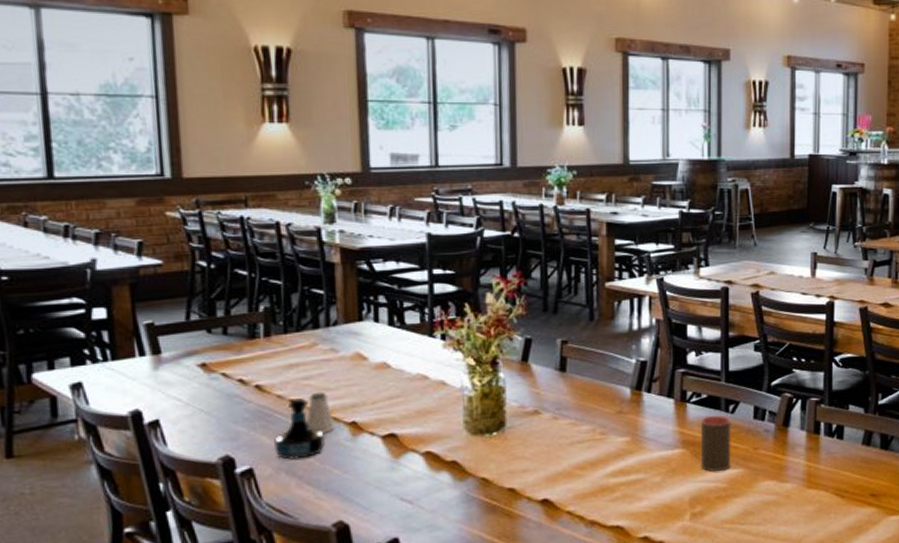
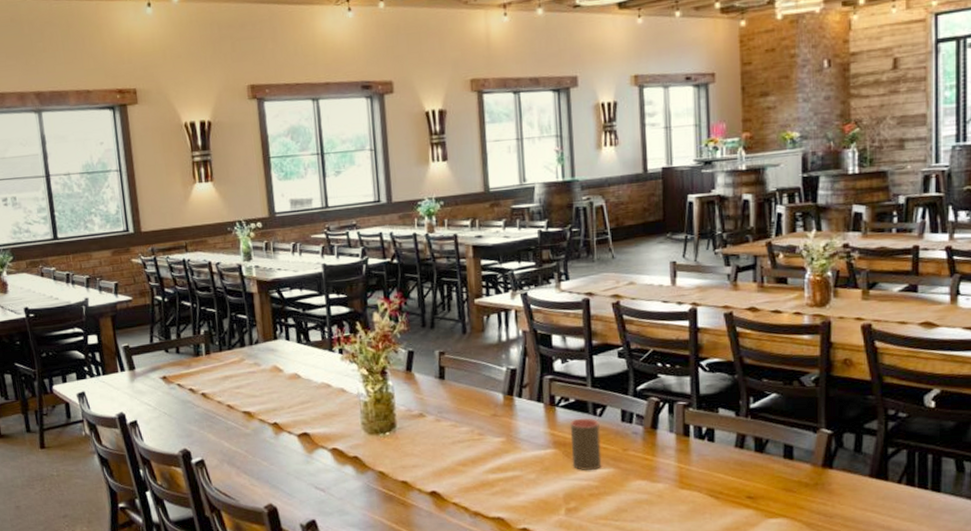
tequila bottle: present [273,398,326,460] -> none [217,403,255,453]
saltshaker: present [306,391,335,433] -> none [239,398,262,432]

